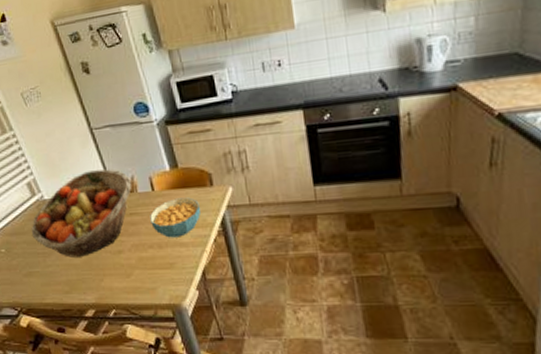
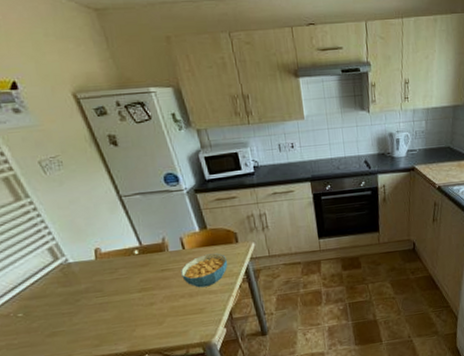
fruit basket: present [31,169,132,258] -> none [54,232,163,314]

